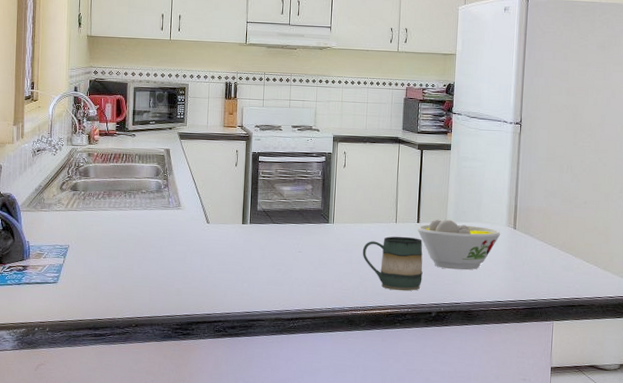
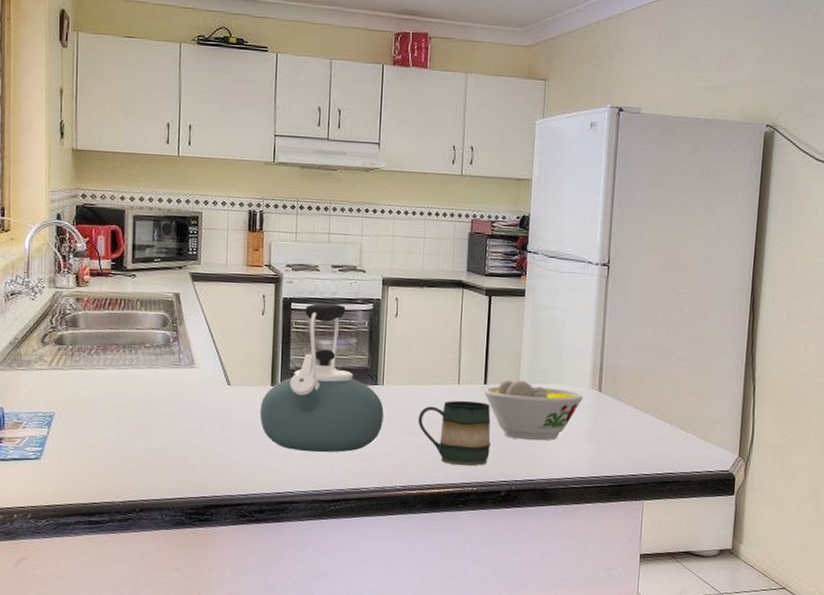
kettle: none [233,156,334,279] -> present [259,302,384,453]

